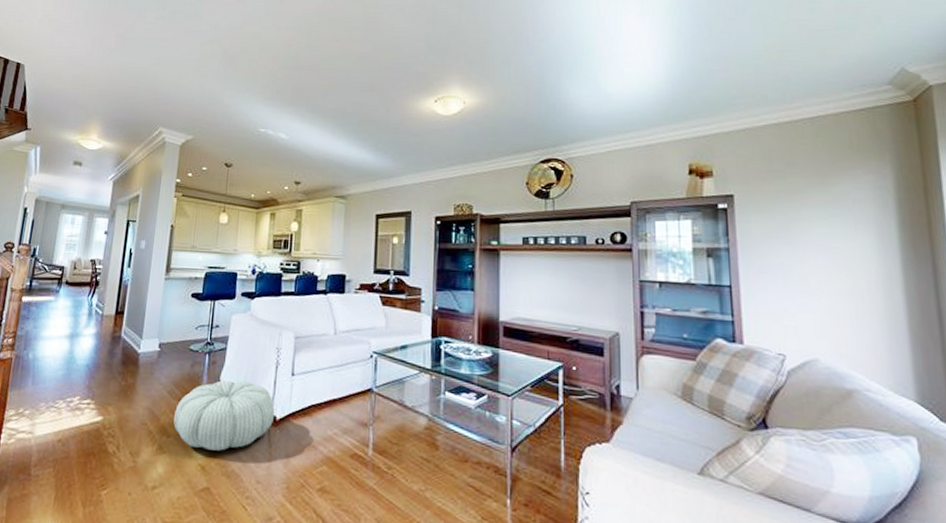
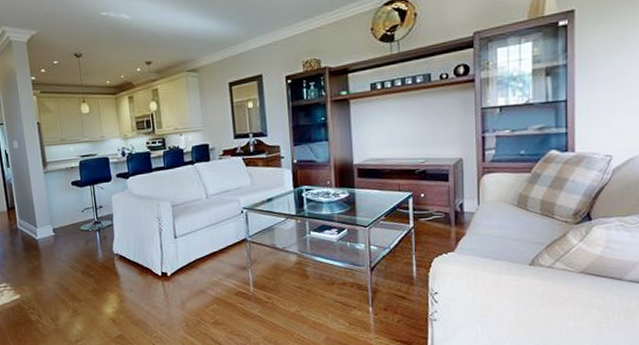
pouf: present [173,380,275,451] -> none [80,248,166,307]

